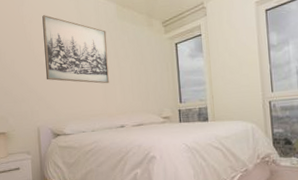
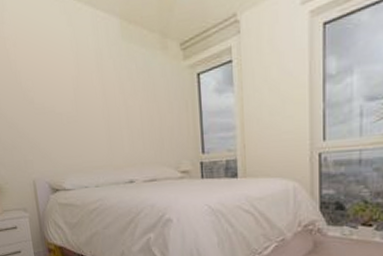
wall art: present [42,15,110,84] -> none [28,36,114,128]

